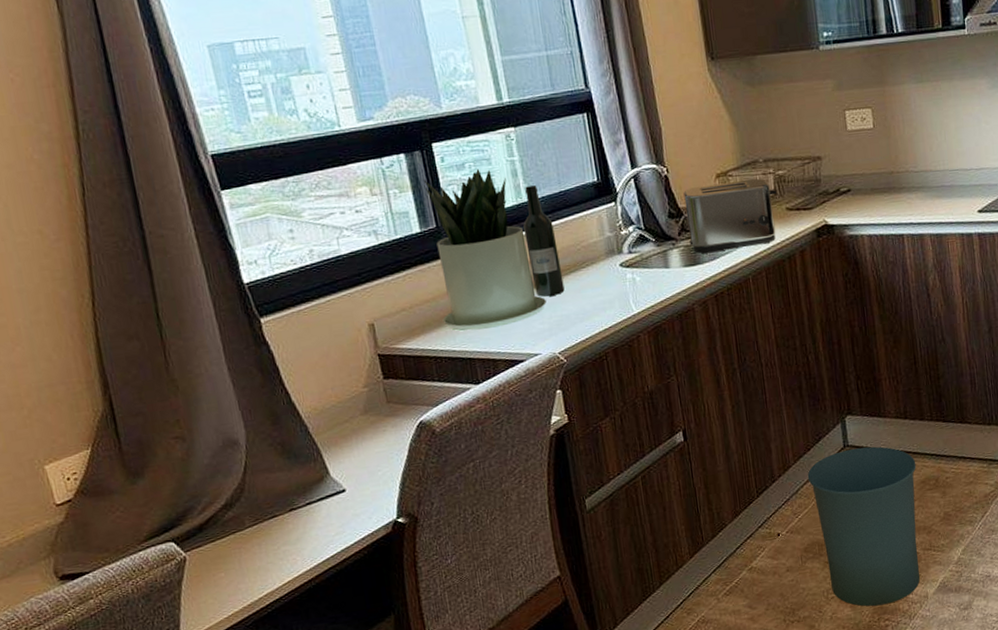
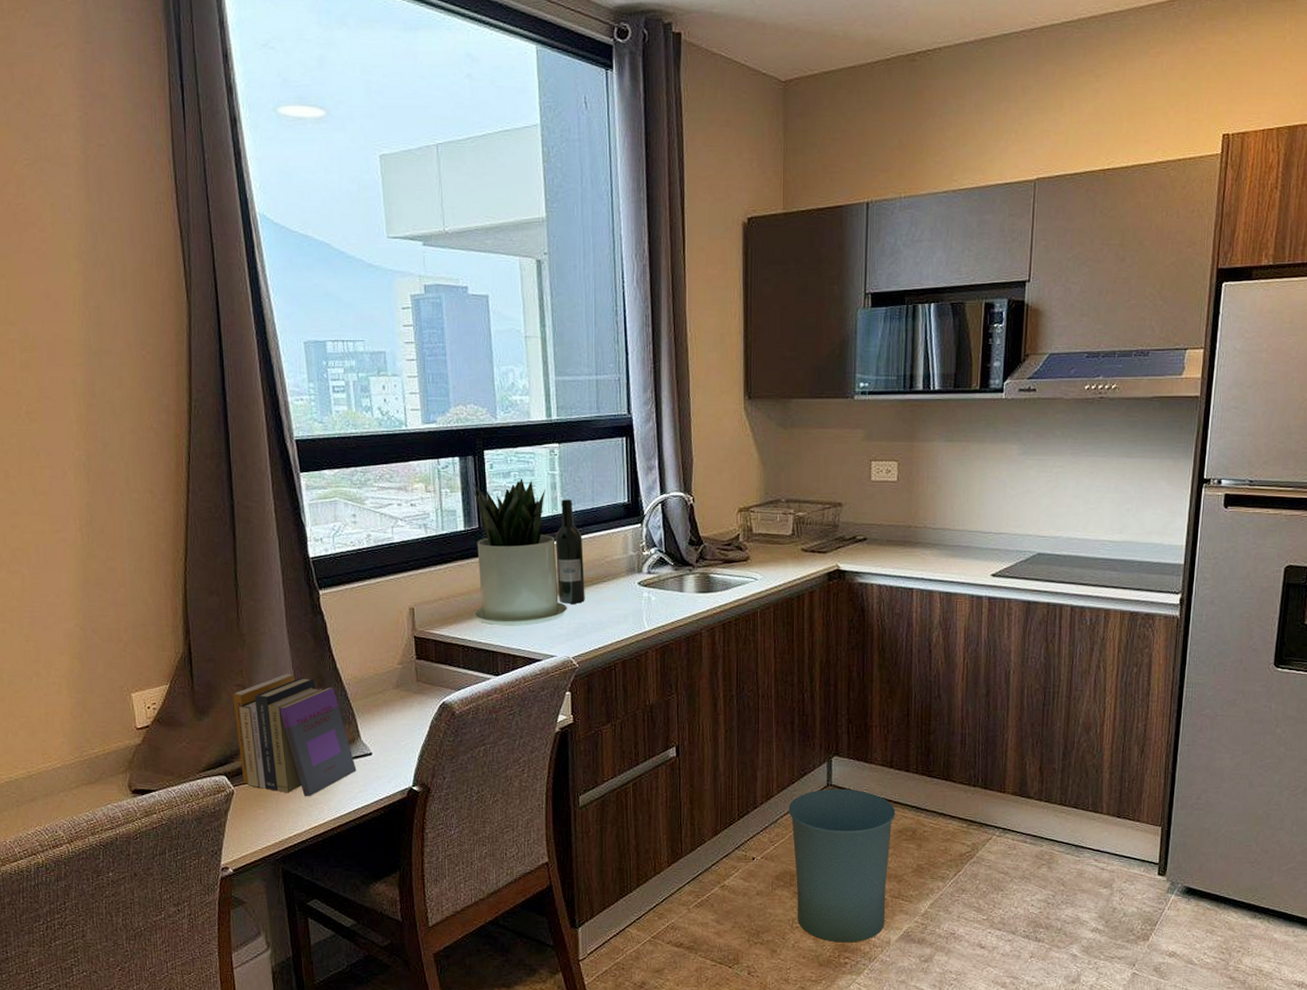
books: none [170,415,330,551] -> present [233,673,357,797]
toaster: present [683,178,777,254] -> none [705,517,794,583]

